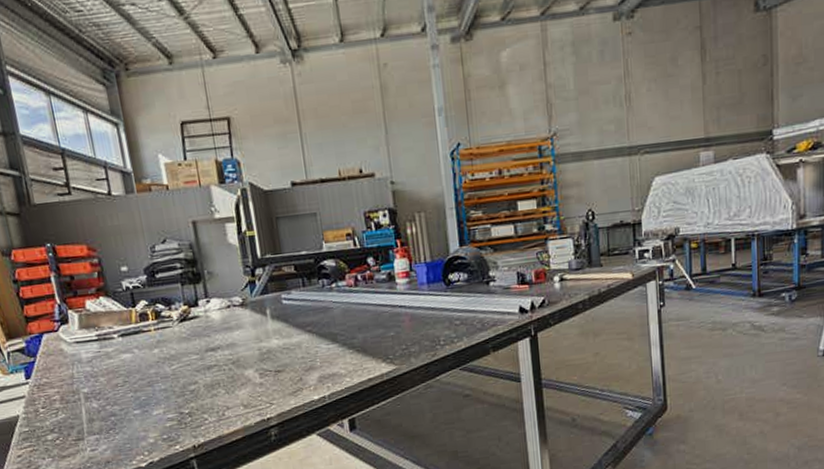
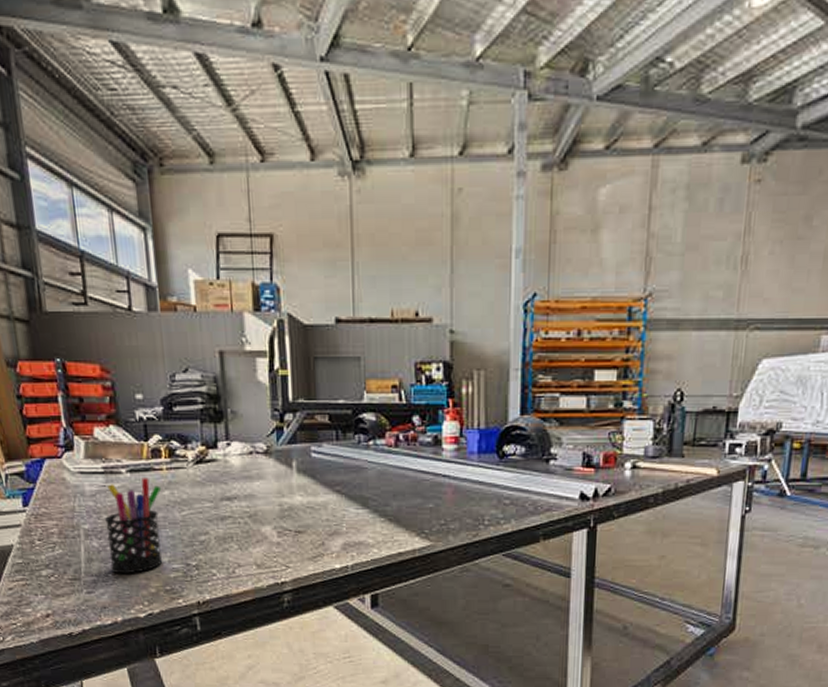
pen holder: none [101,340,159,430] -> present [104,478,163,574]

